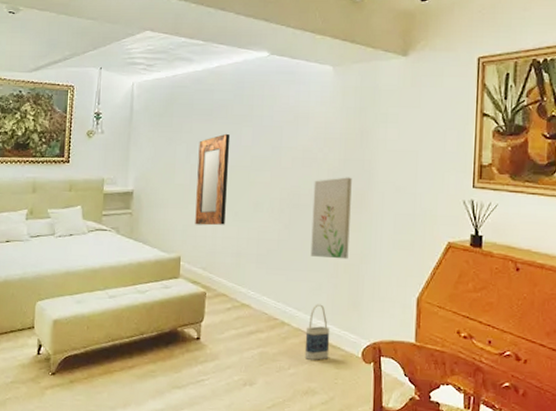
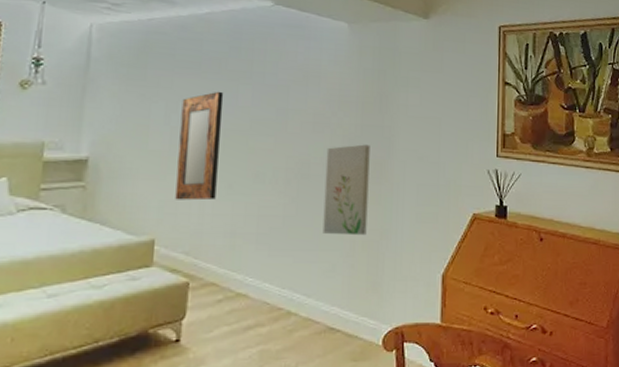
bag: present [304,304,330,360] -> none [315,288,346,354]

